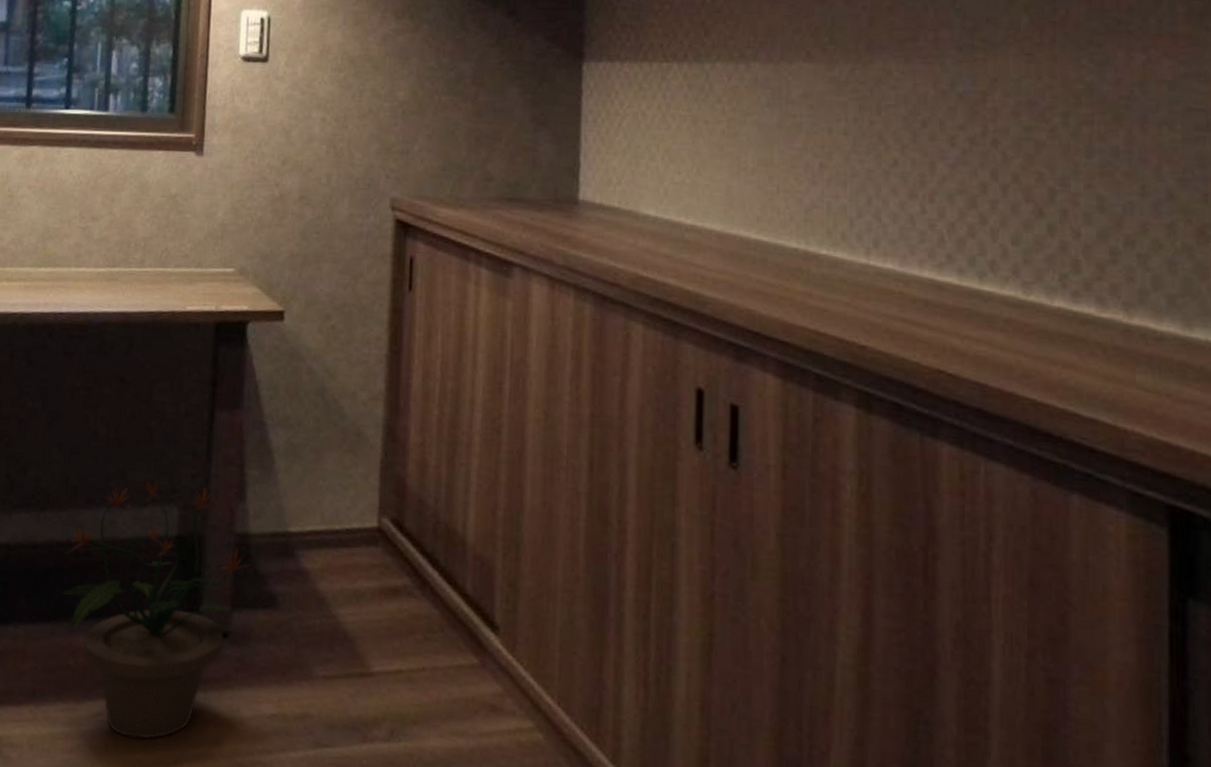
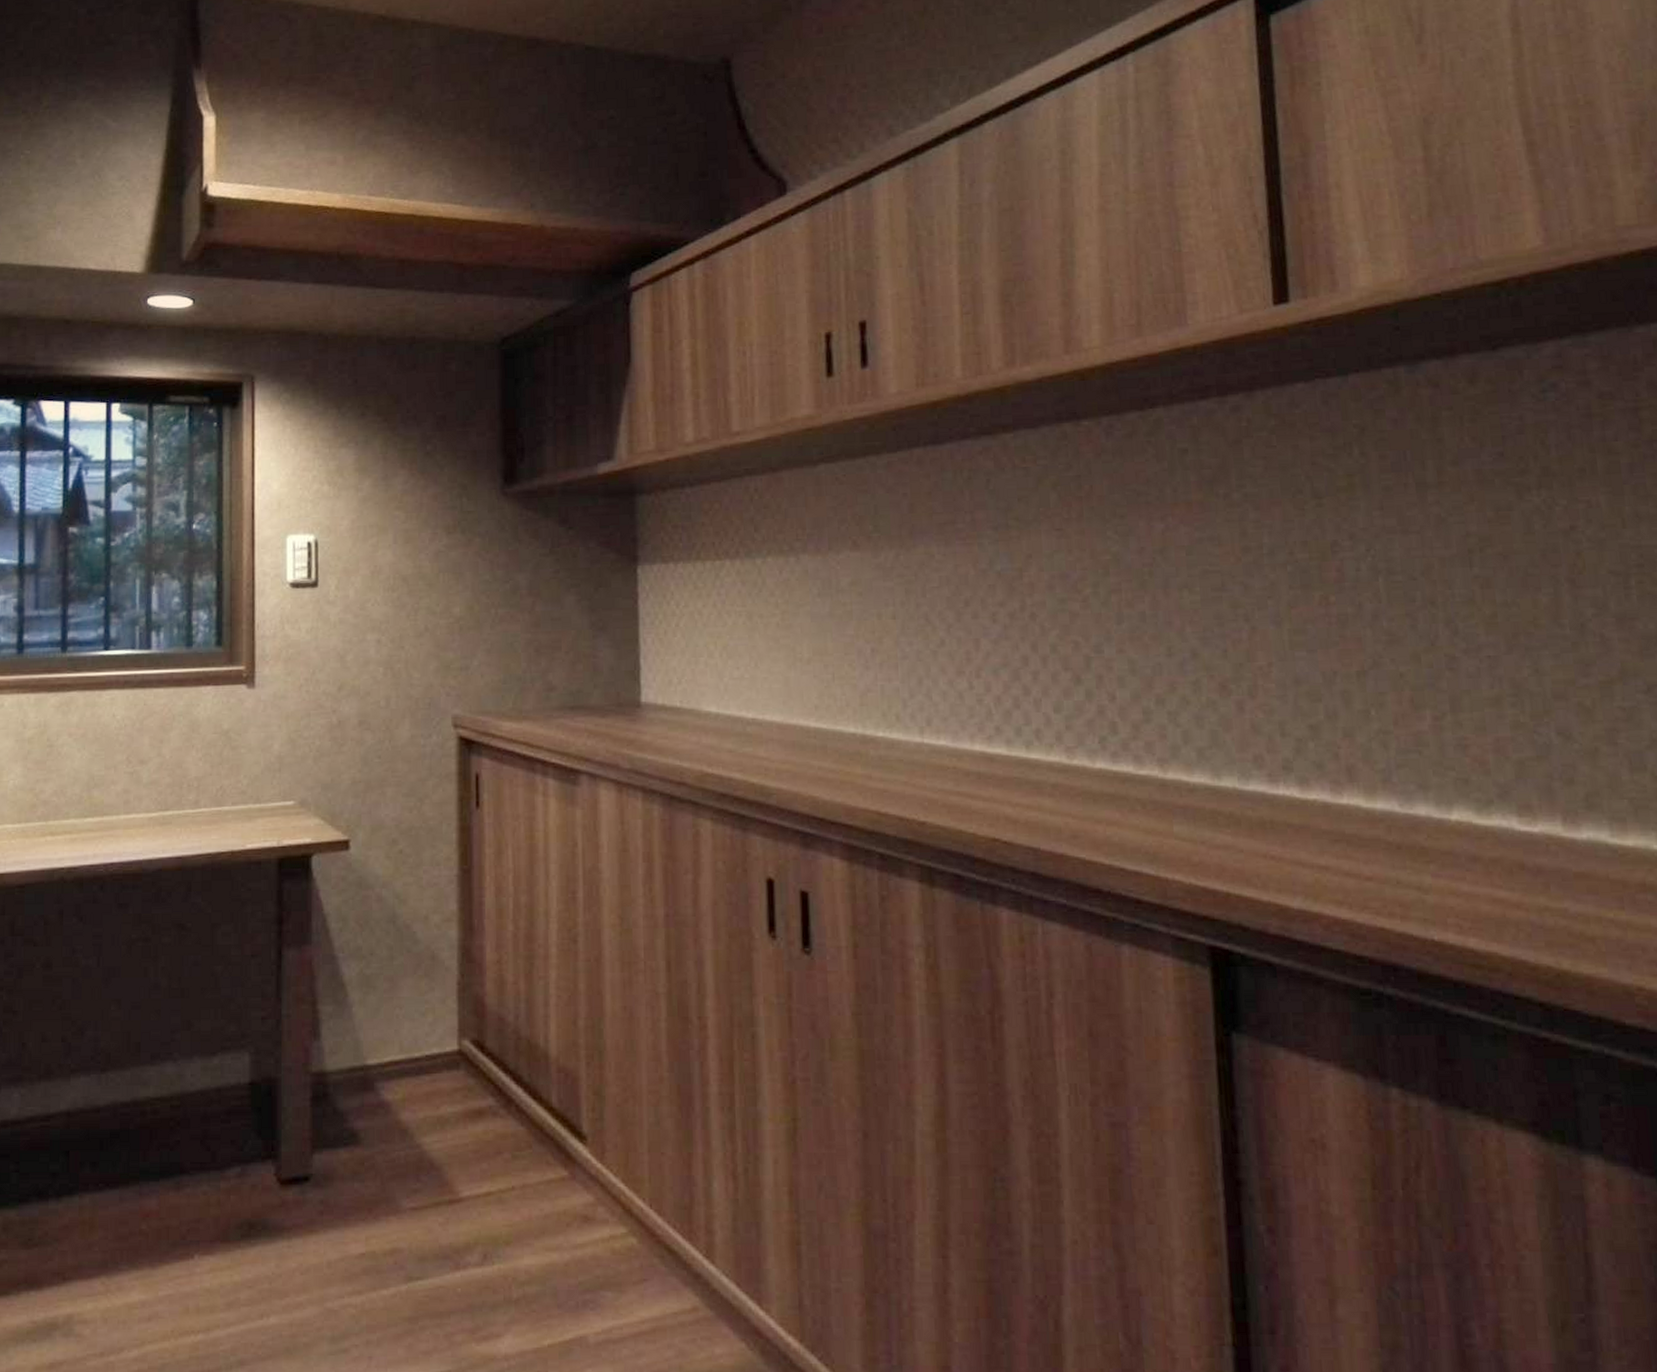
potted plant: present [59,478,251,739] -> none [127,1025,329,1298]

